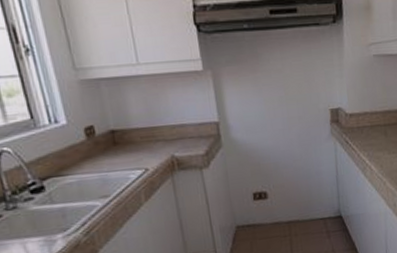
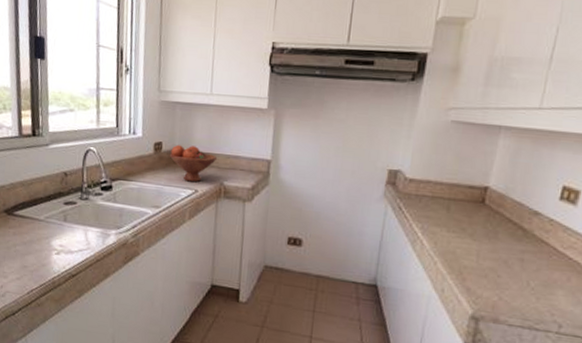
fruit bowl: none [105,122,162,162] -> present [169,144,218,182]

